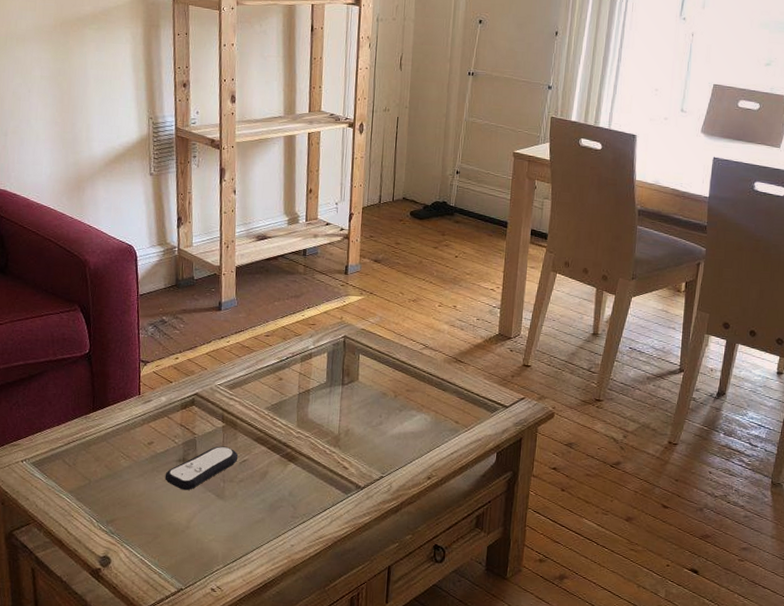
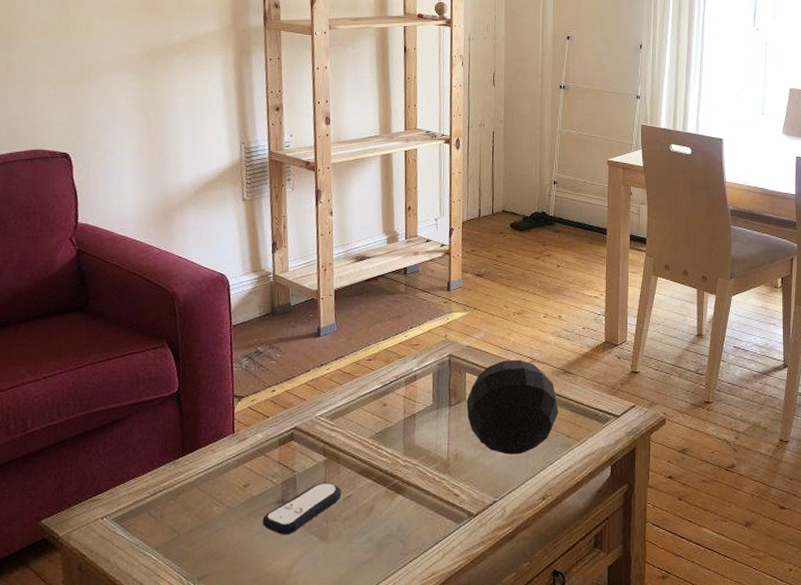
decorative orb: none [358,345,449,435] -> present [466,359,559,455]

